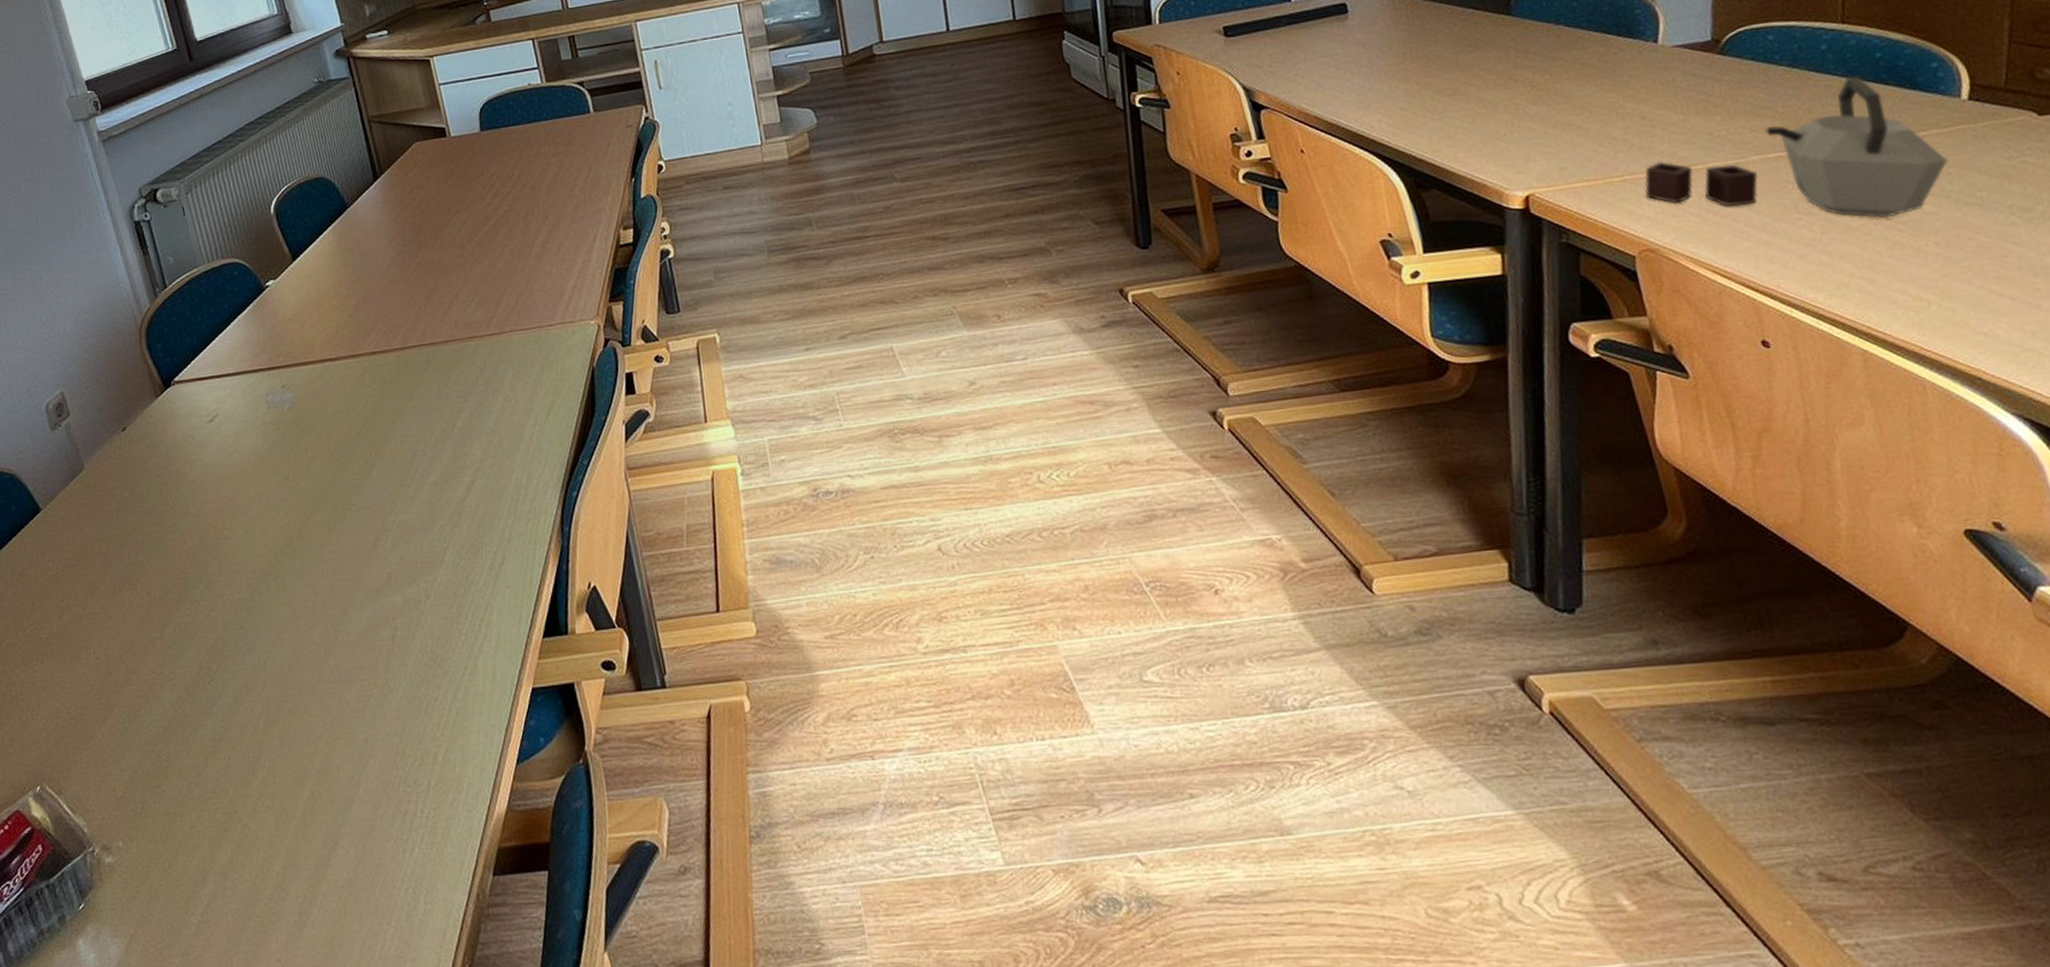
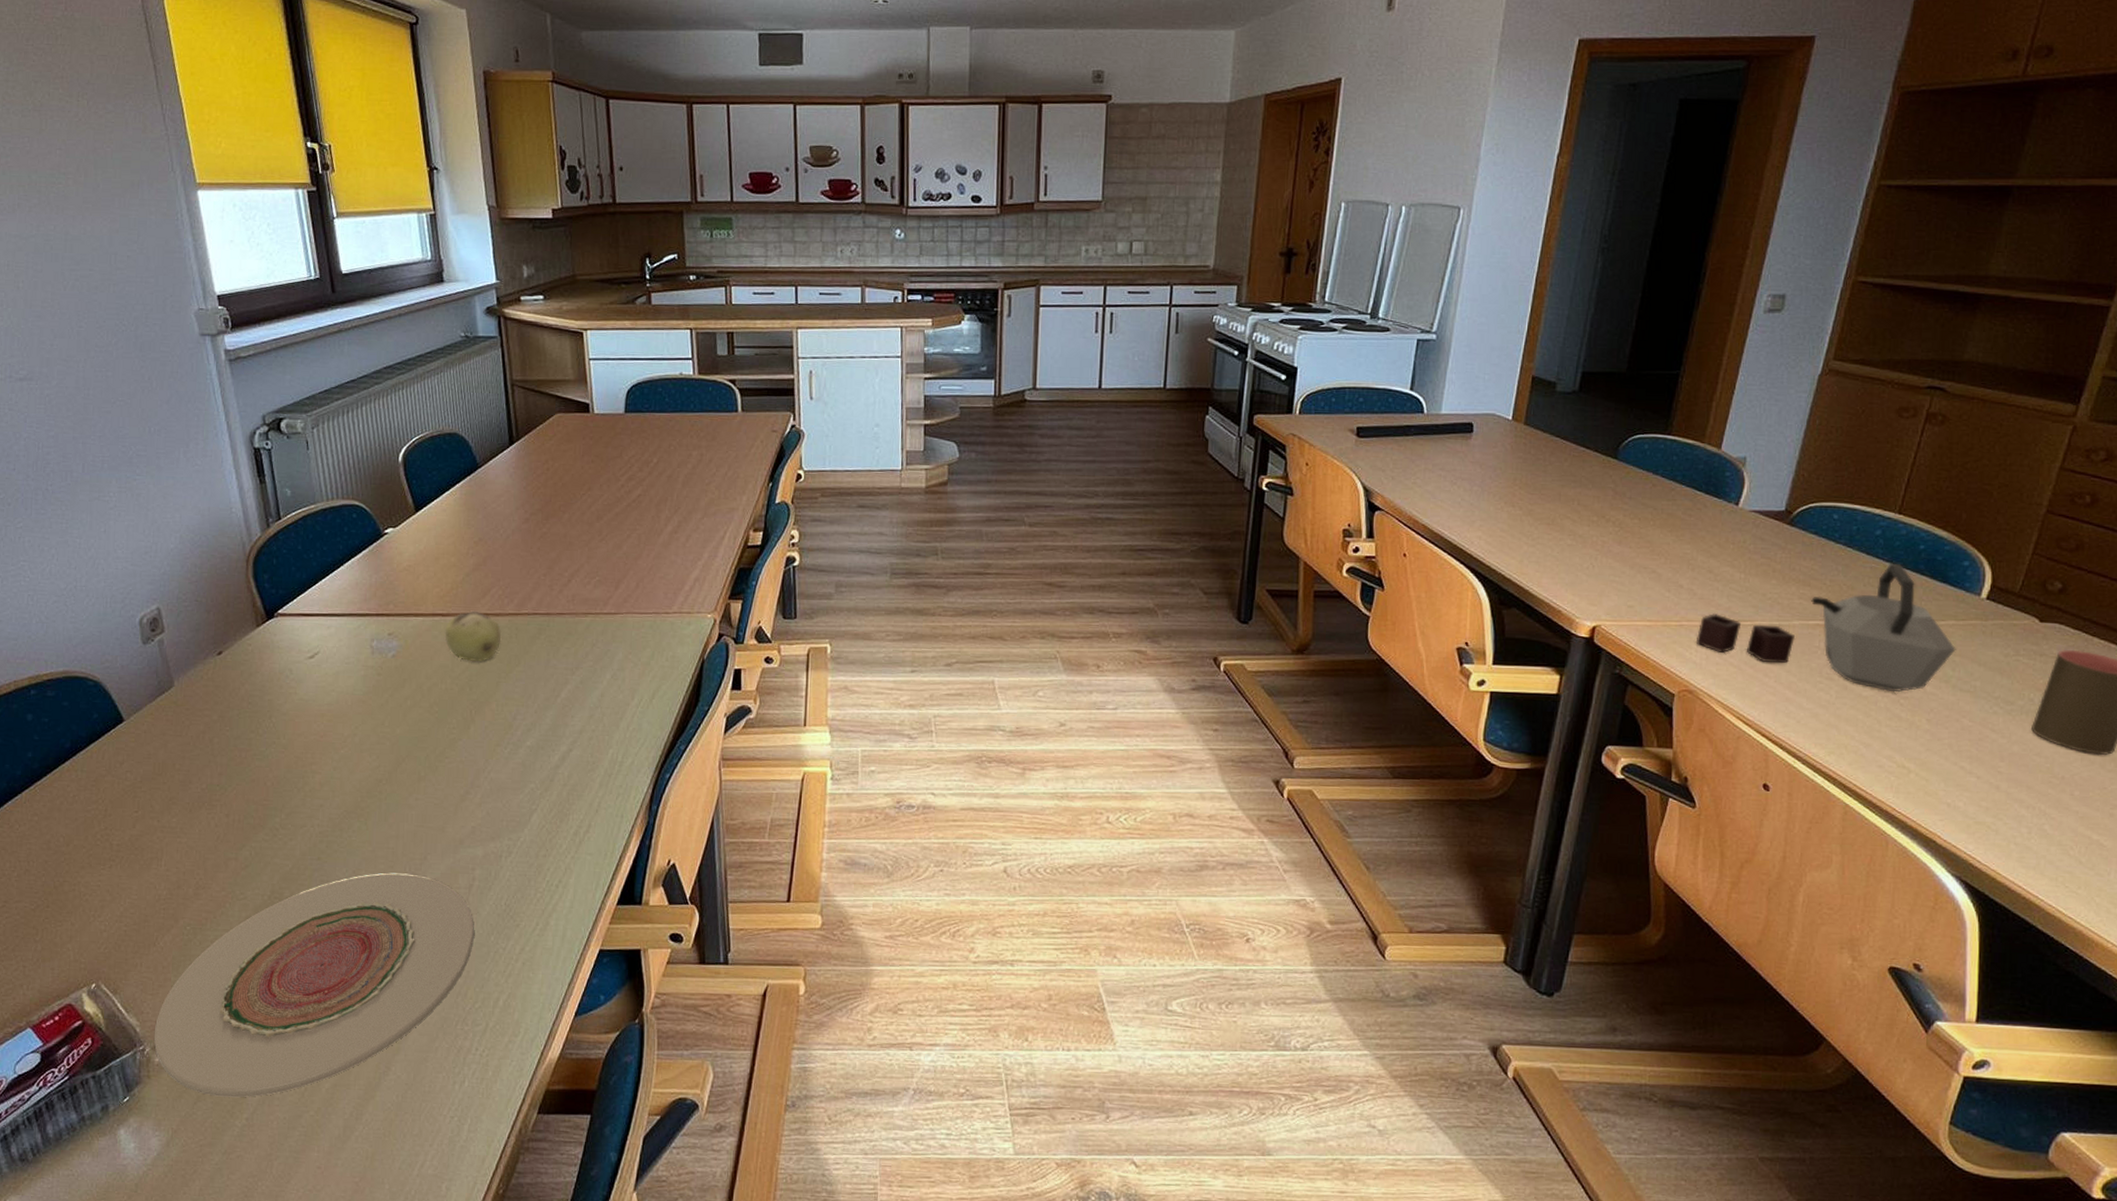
plate: none [101,631,405,893] -> present [153,872,474,1098]
fruit: none [335,350,392,404] -> present [445,610,502,662]

